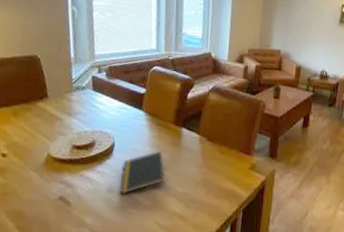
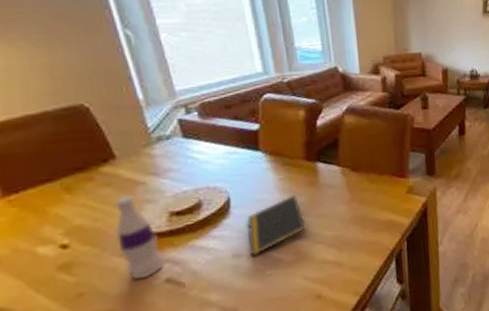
bottle: none [36,126,62,193] -> present [115,194,165,280]

